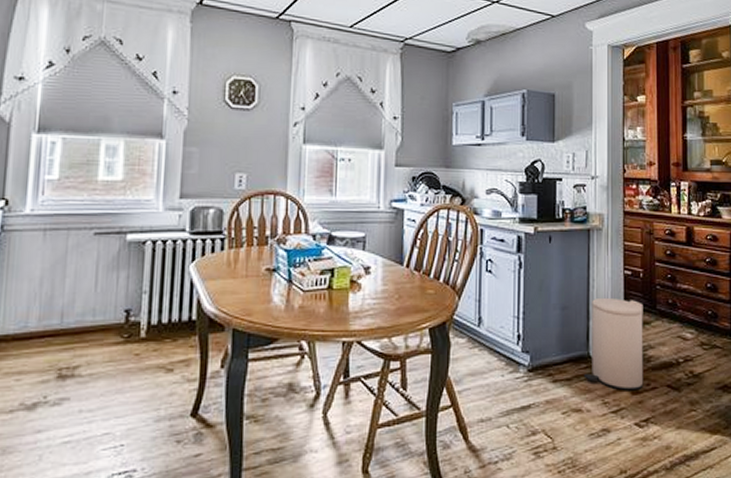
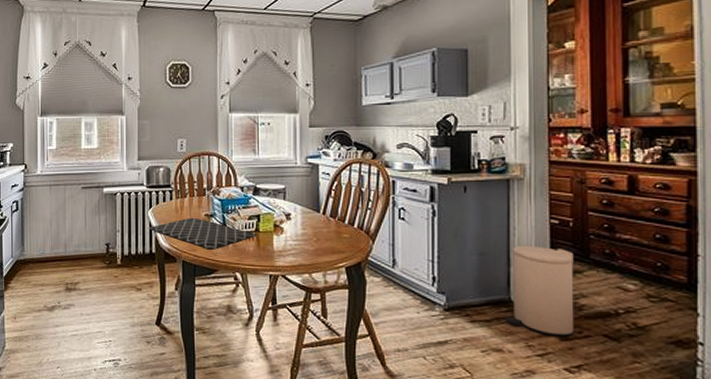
placemat: none [188,272,328,313] -> present [148,217,256,250]

